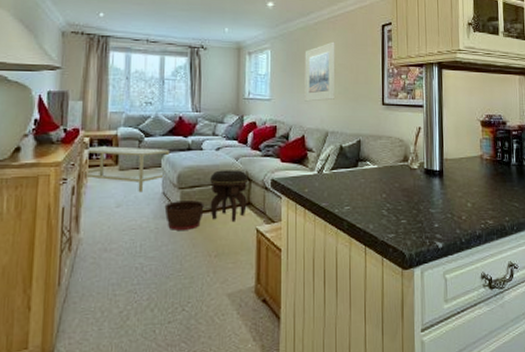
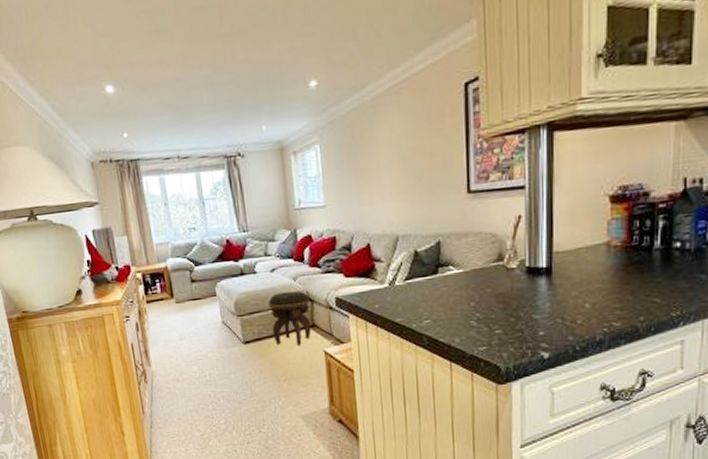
coffee table: present [83,146,169,193] -> none [141,276,223,324]
basket: present [164,200,204,230] -> none [226,326,267,358]
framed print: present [304,41,336,102] -> none [362,118,405,203]

